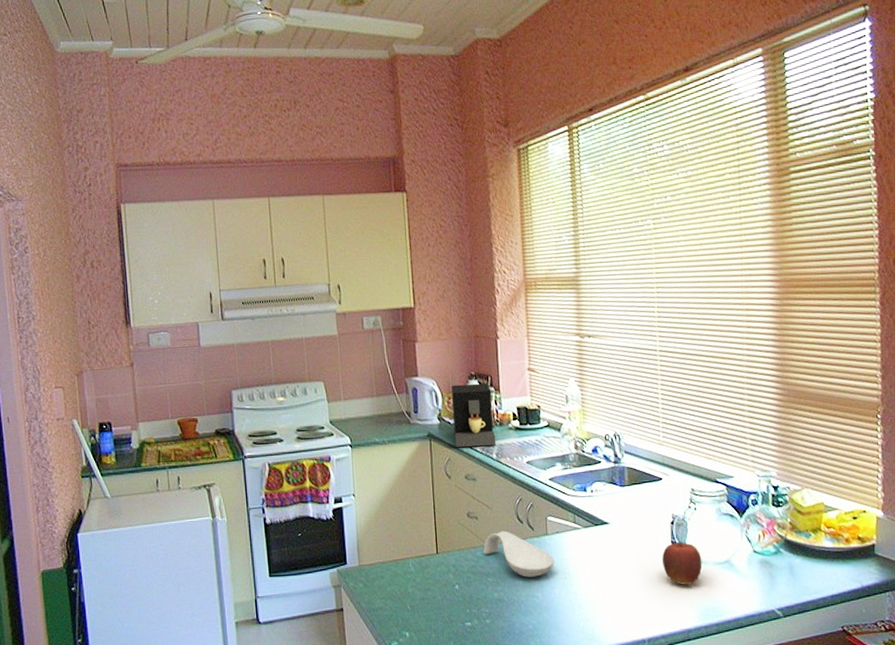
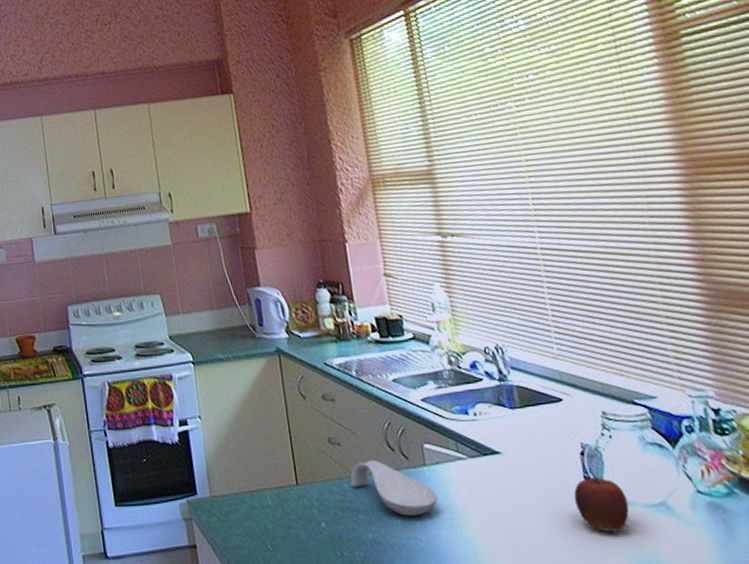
coffee maker: present [451,383,496,448] -> none [298,291,355,365]

